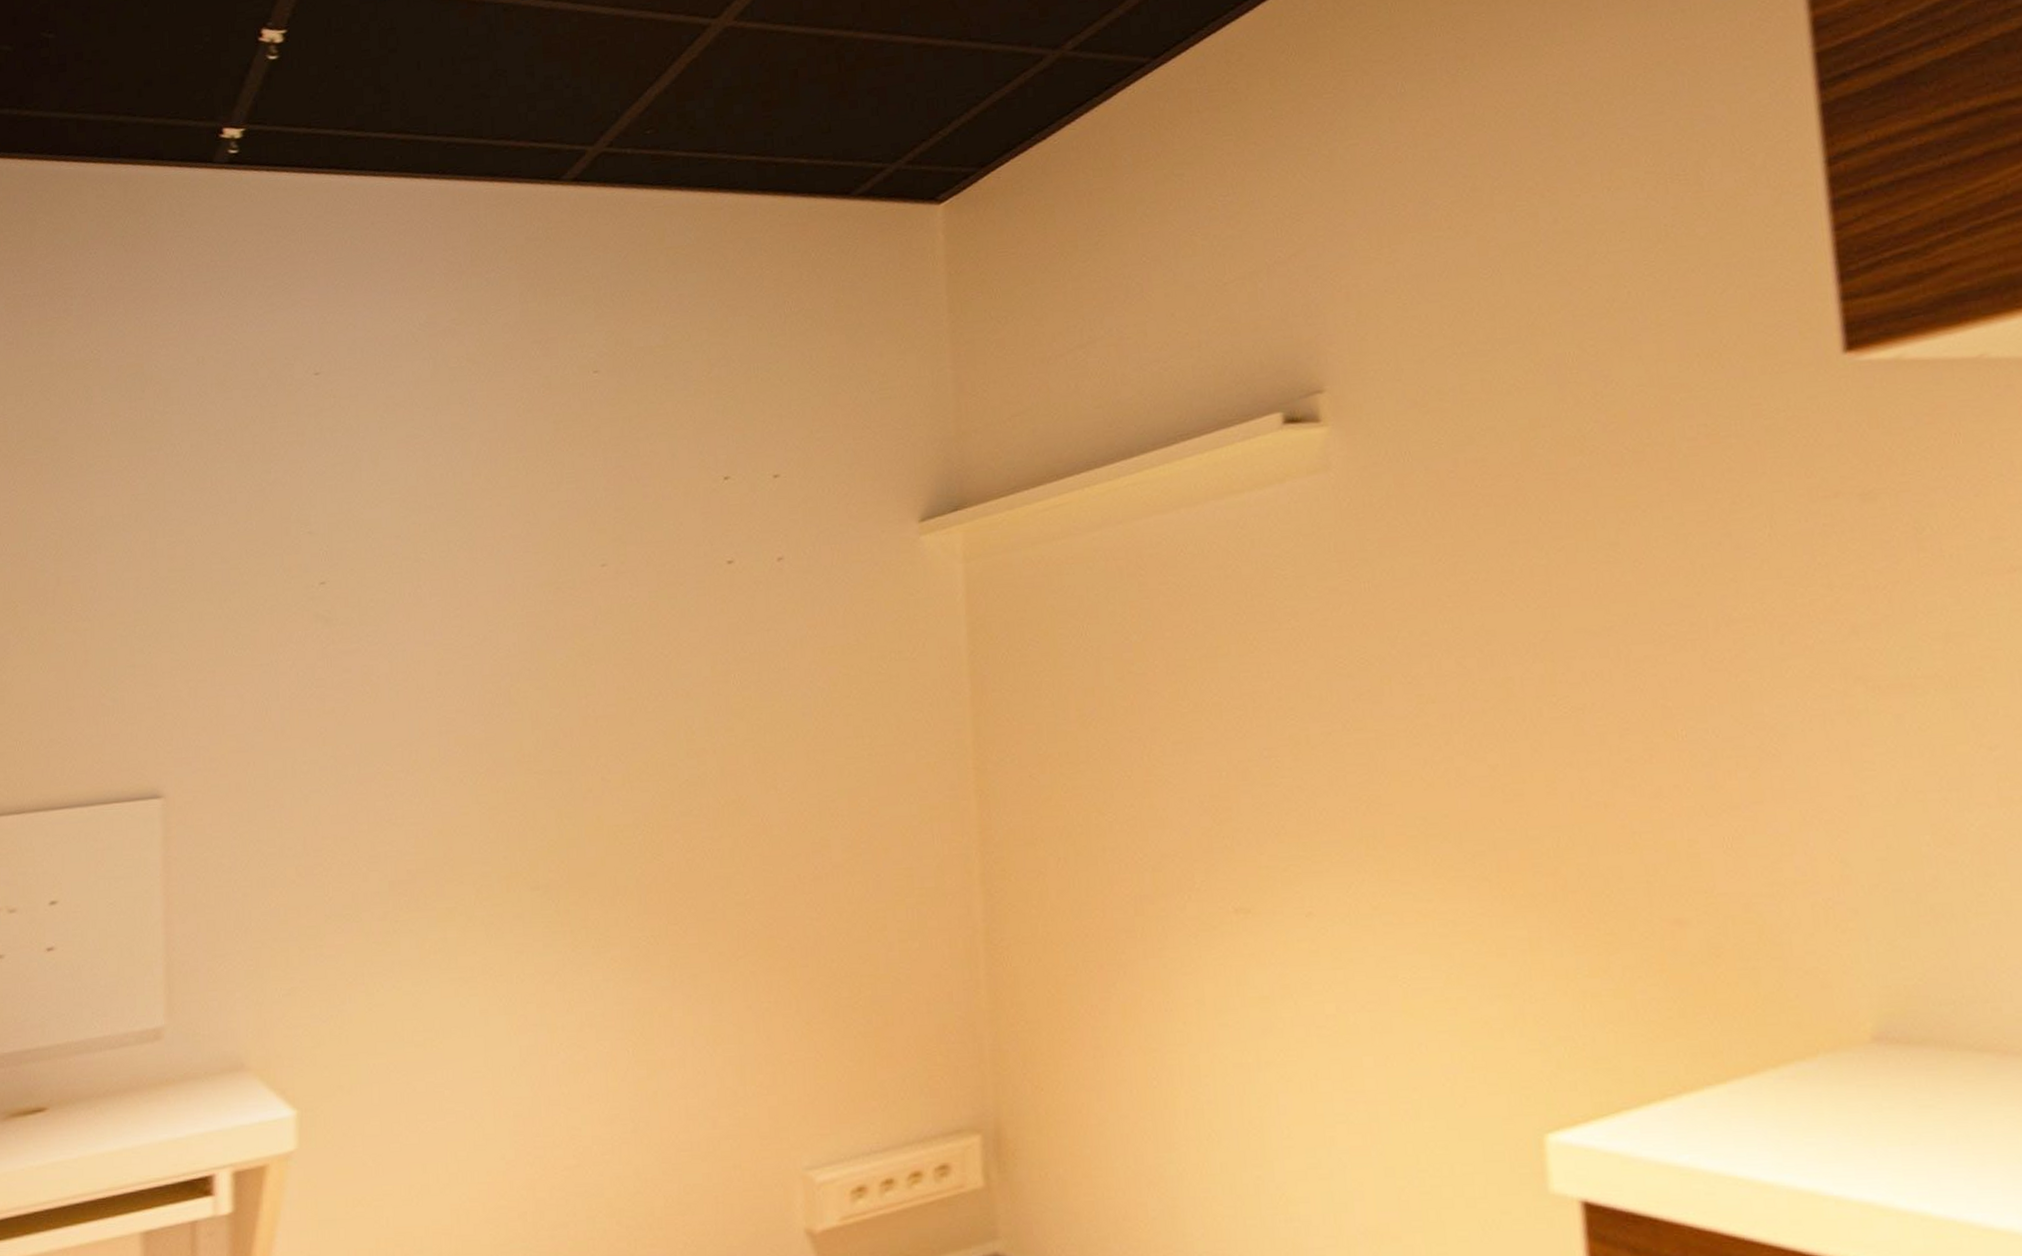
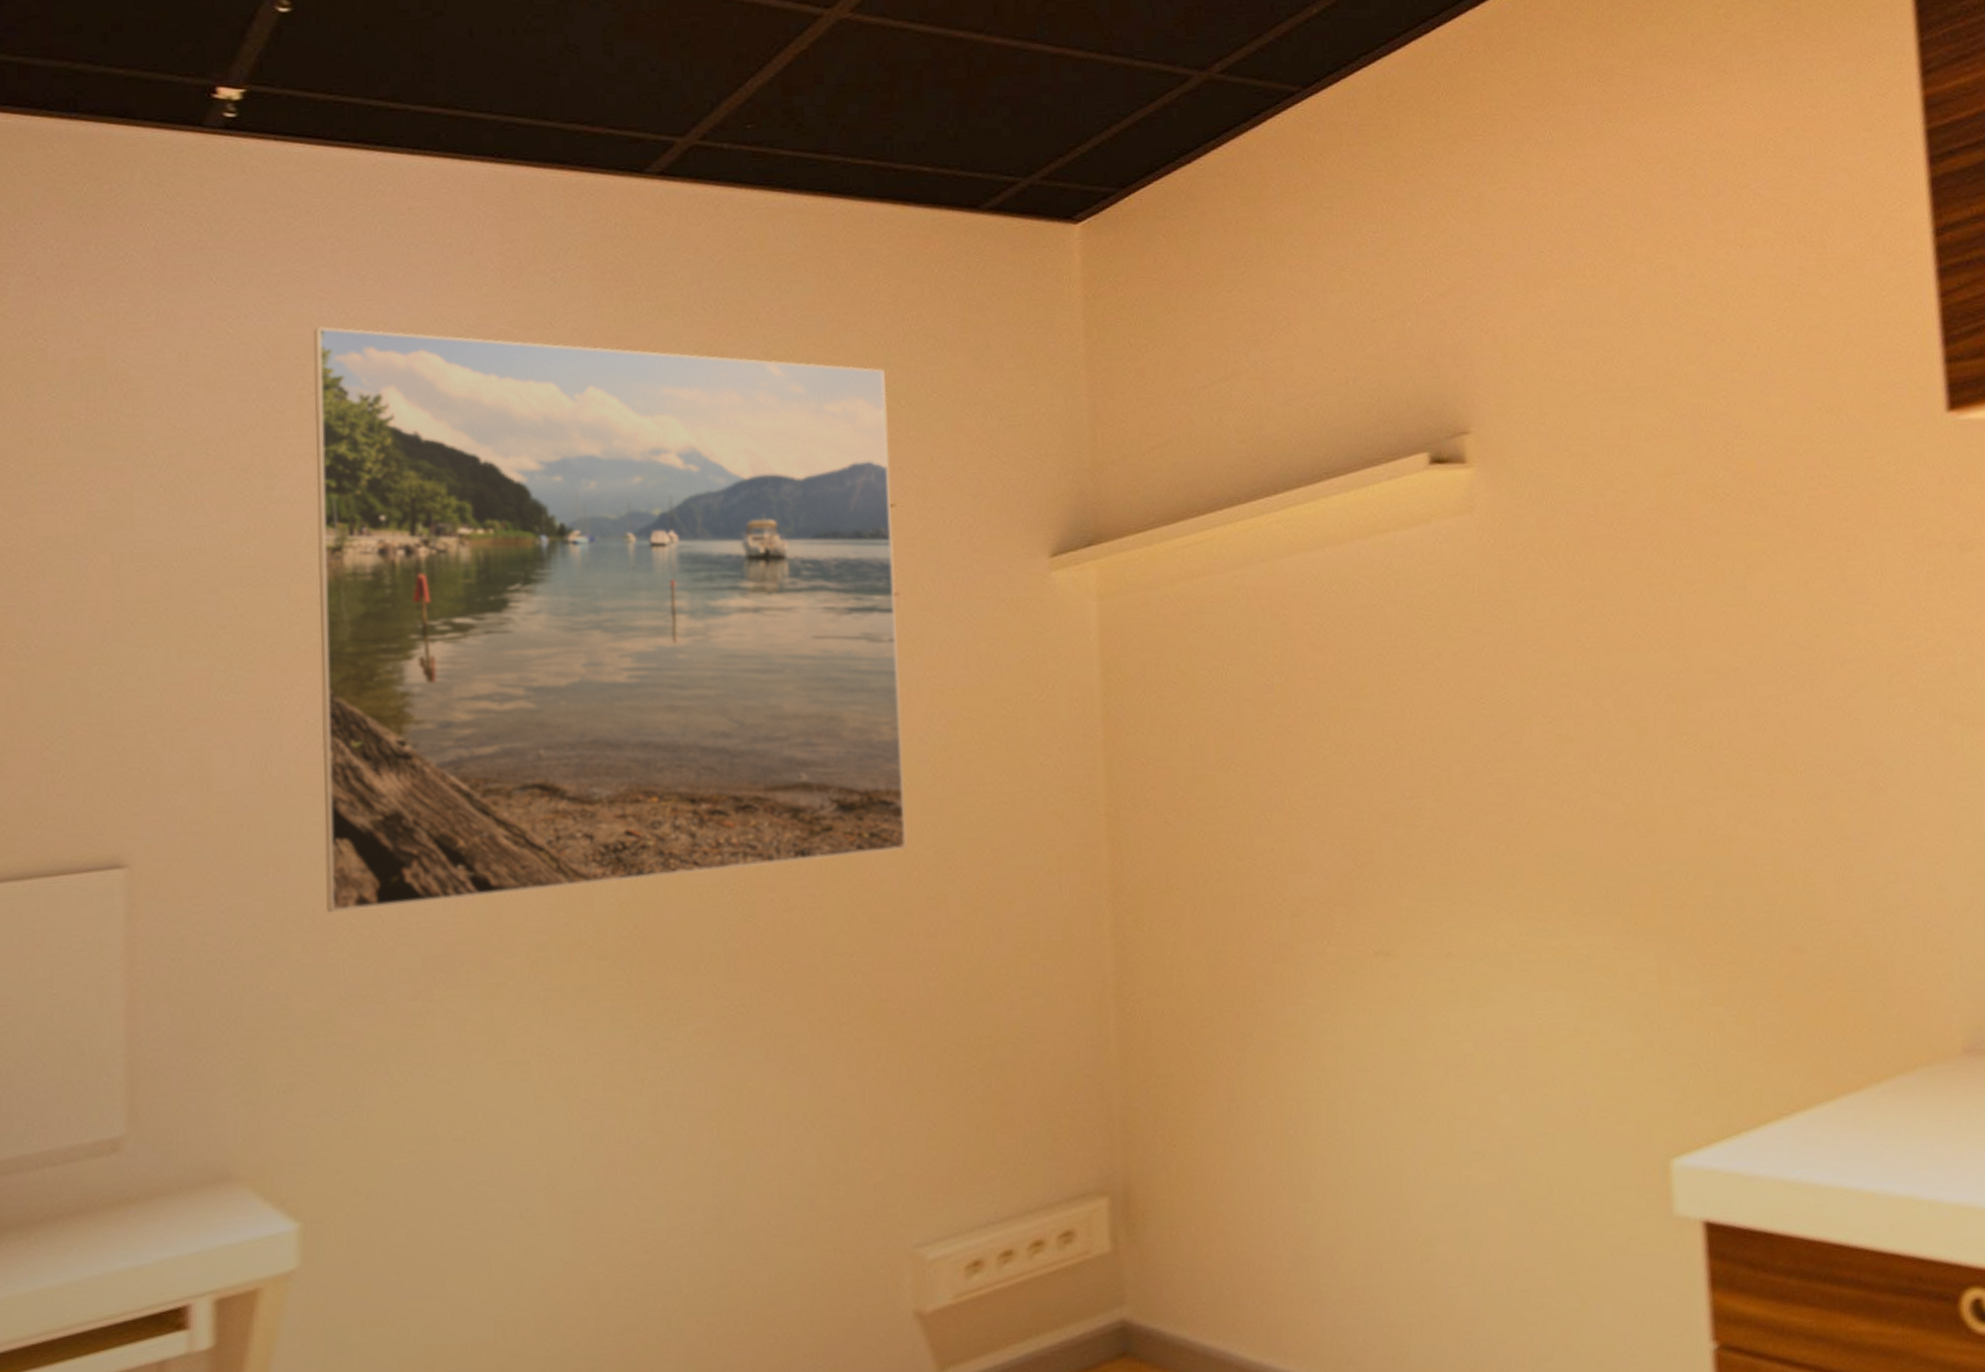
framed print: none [298,330,794,841] -> present [313,326,907,912]

